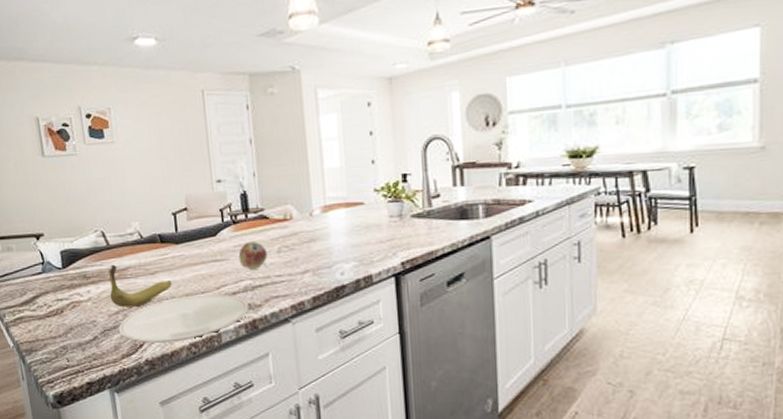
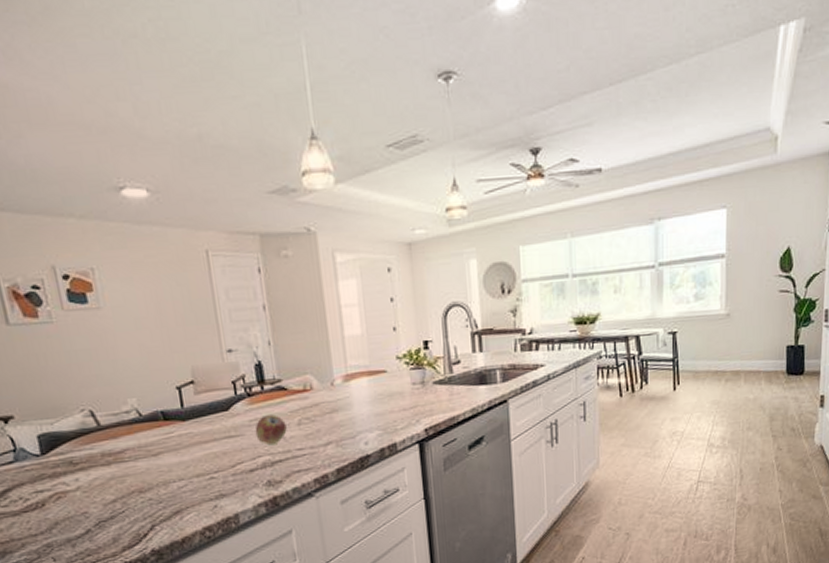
banana: present [109,264,172,308] -> none [101,447,180,495]
plate: present [119,294,248,343] -> none [117,472,268,532]

